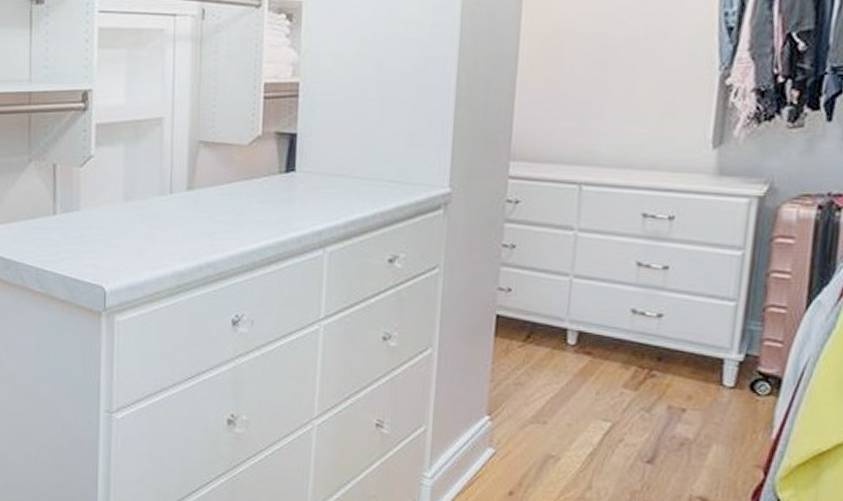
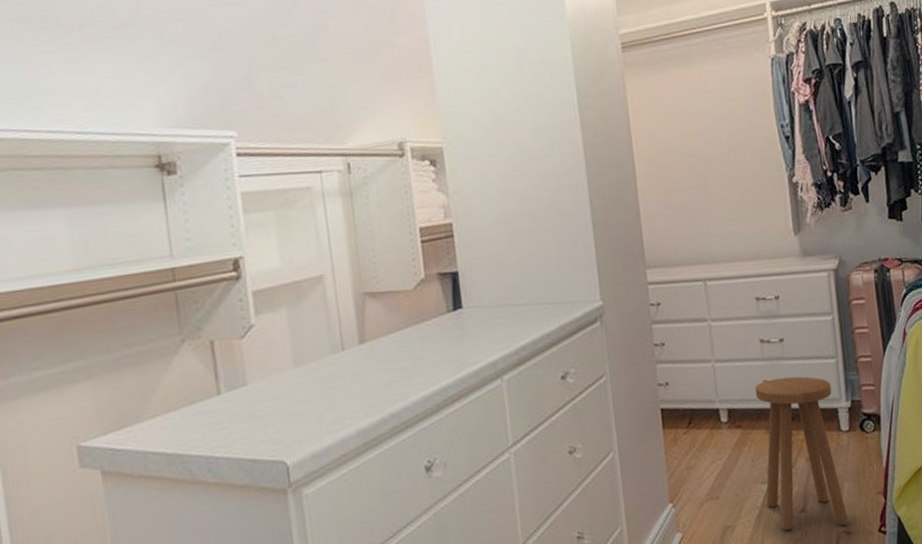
stool: none [605,309,722,491] -> present [755,376,849,531]

